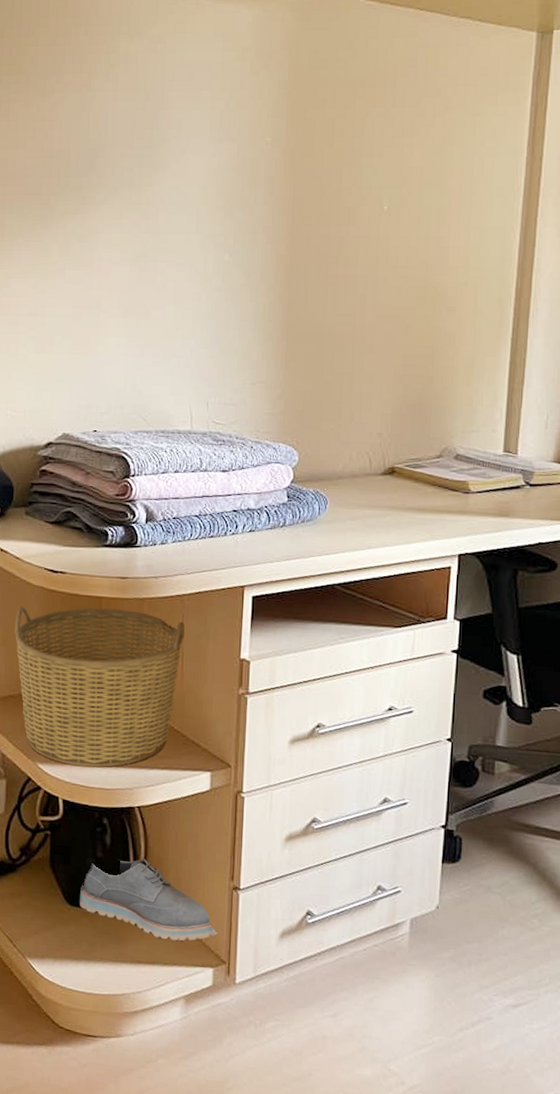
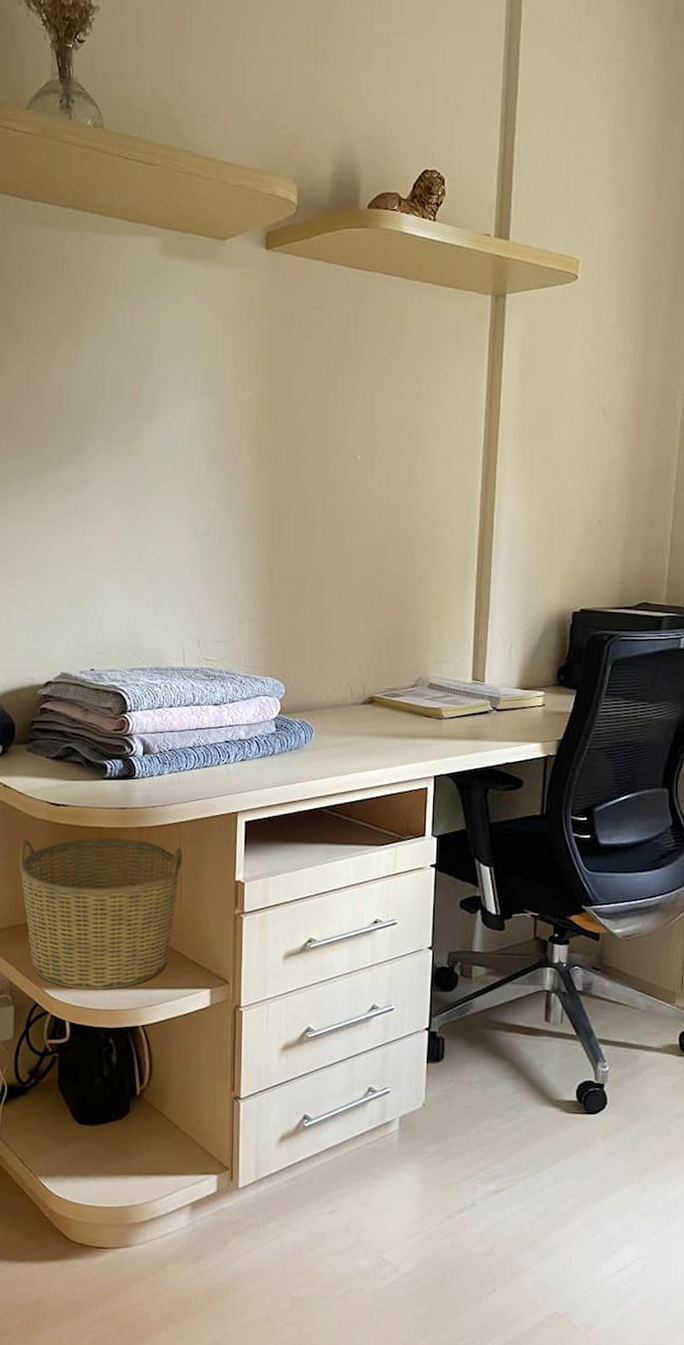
shoe: present [79,858,221,941] -> none [87,1075,223,1152]

